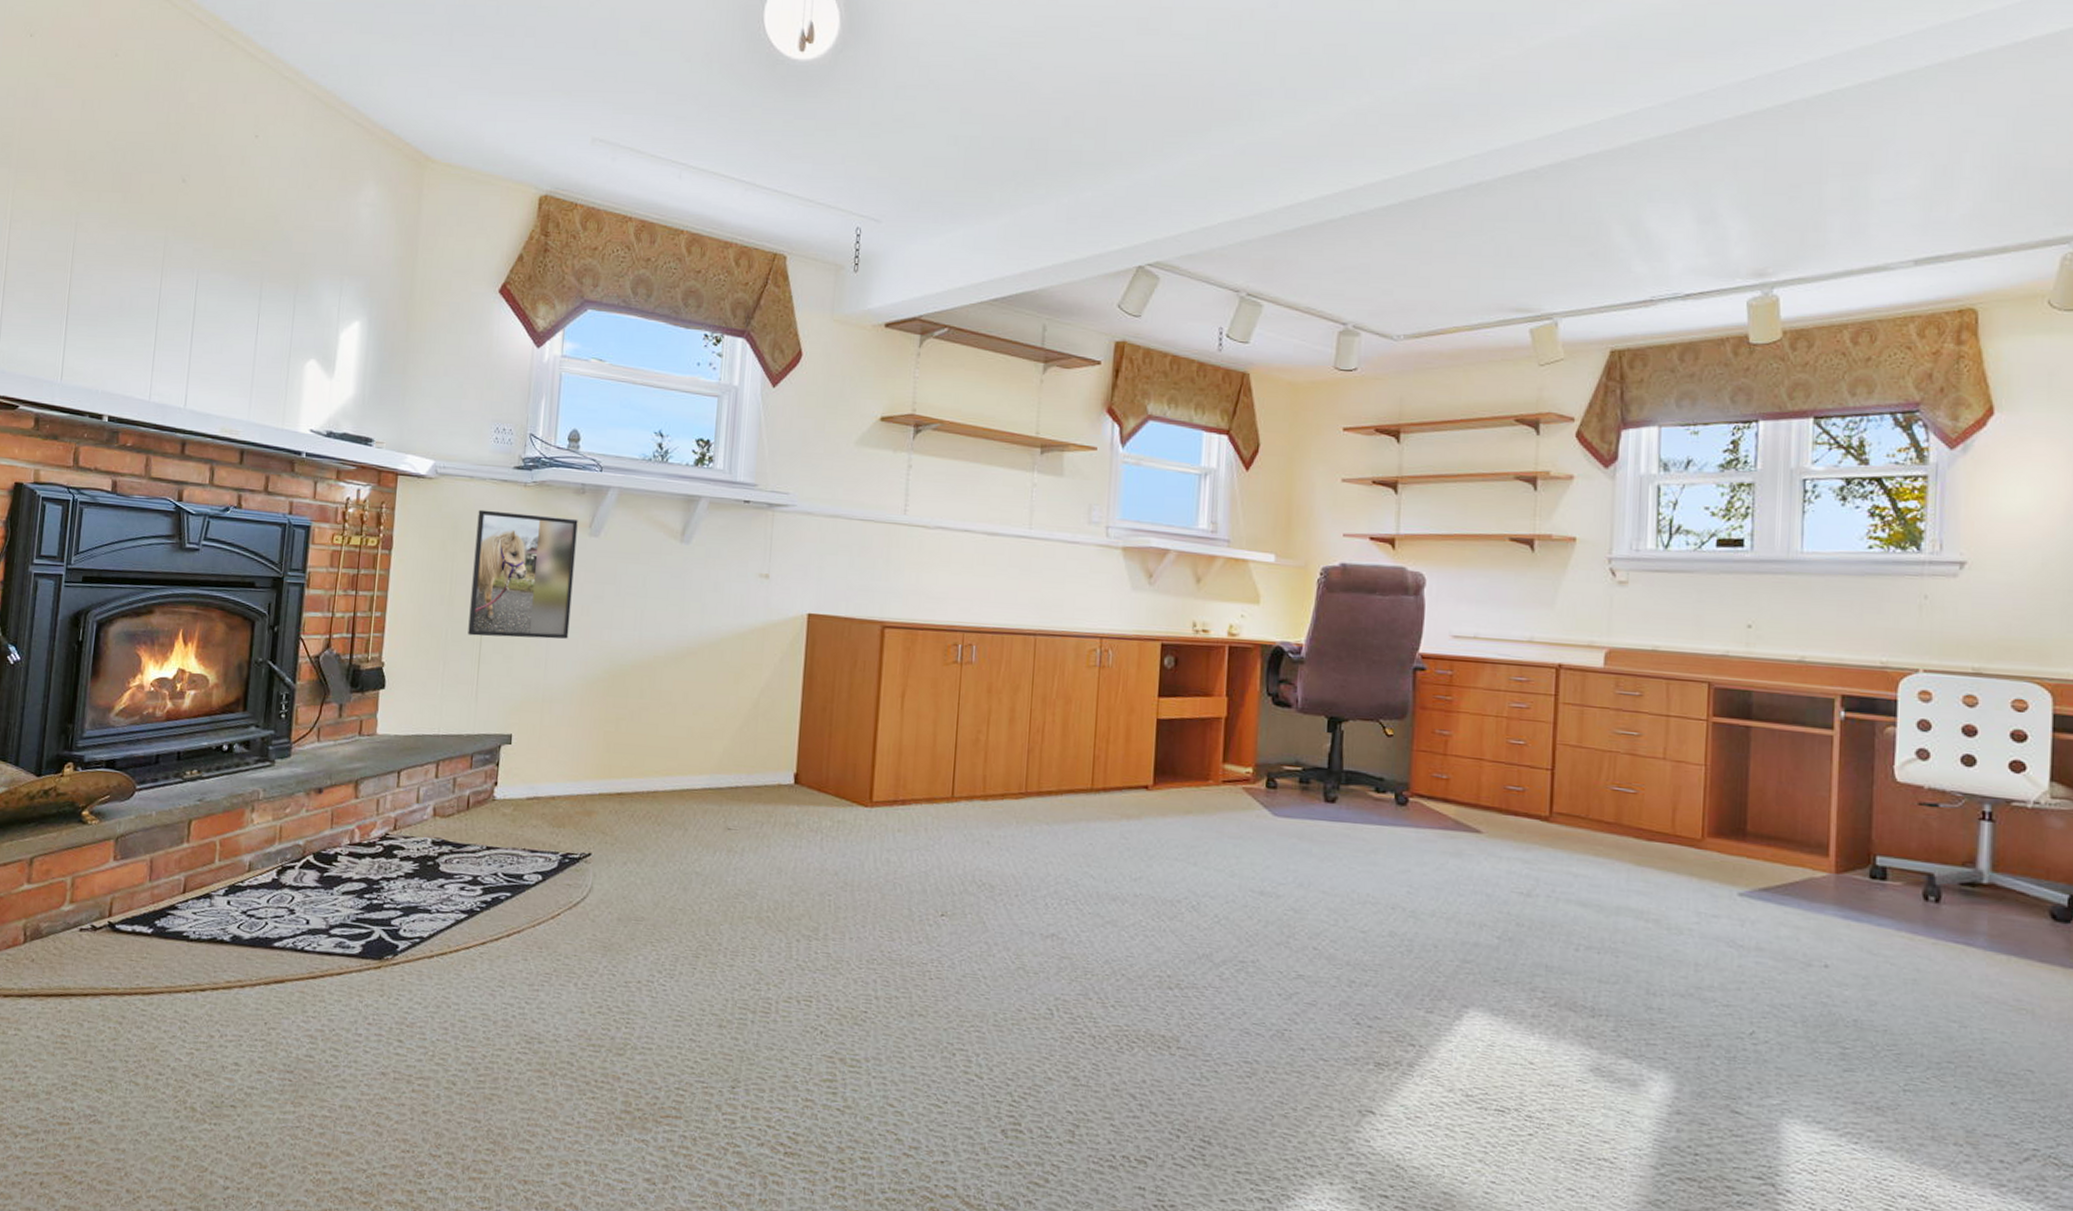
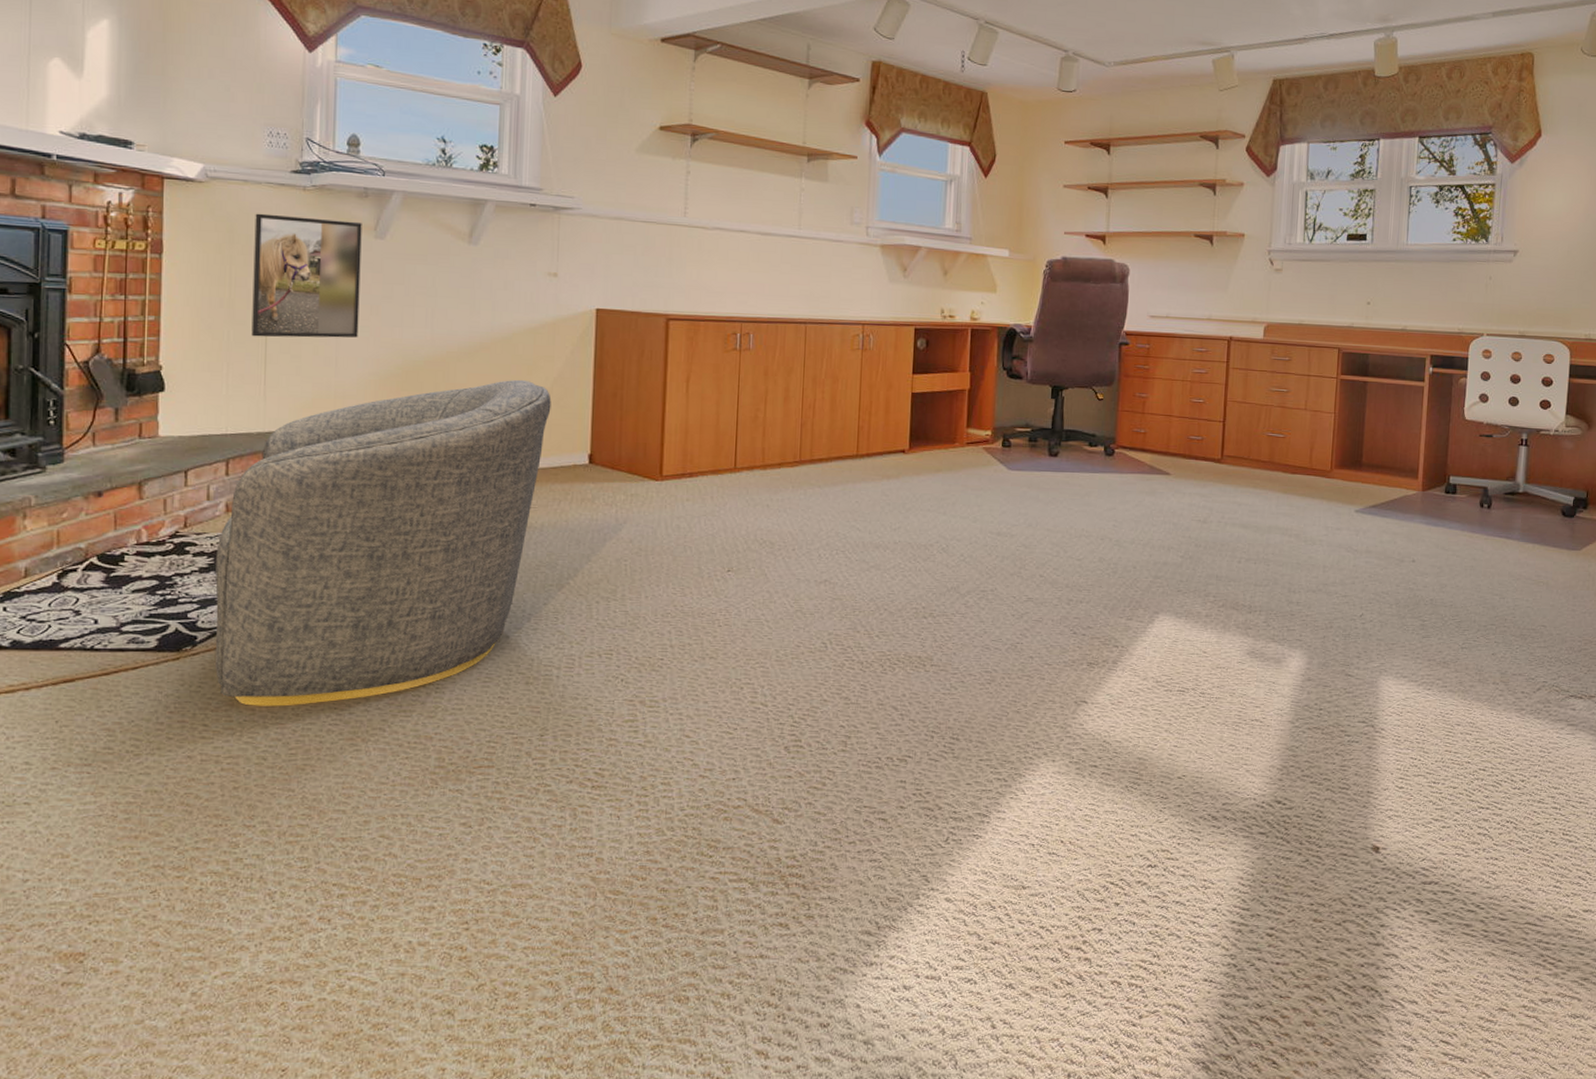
armchair: none [413,688,758,1028] -> present [214,379,551,707]

